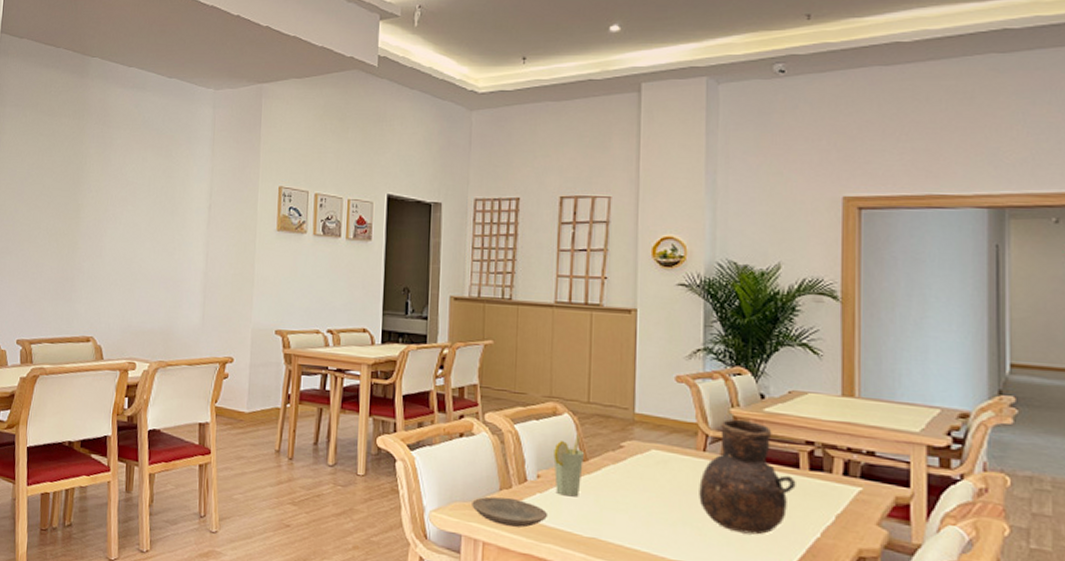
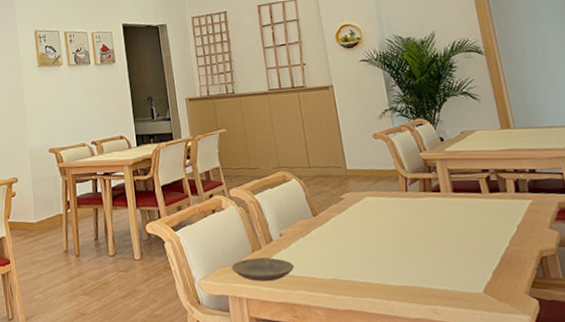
cup: present [553,435,584,497] -> none [289,195,316,248]
vase: present [699,419,796,535] -> none [407,160,482,254]

